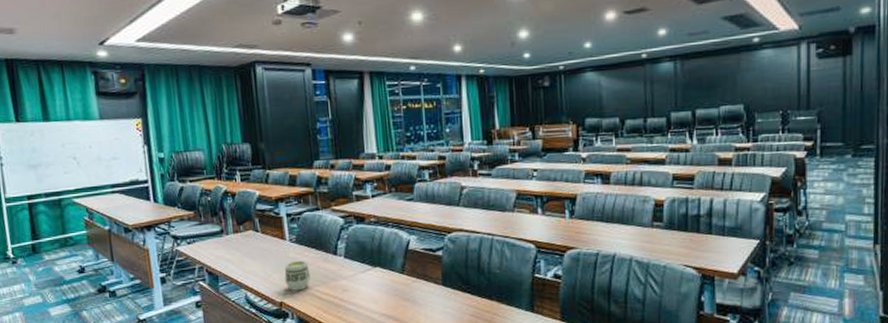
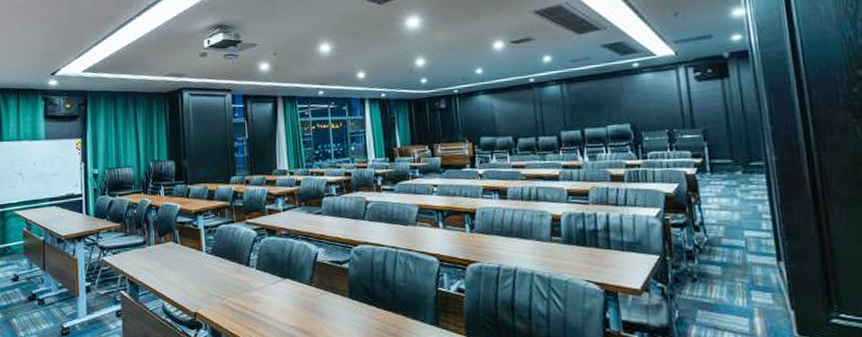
cup: present [284,260,311,291] -> none [200,271,224,301]

